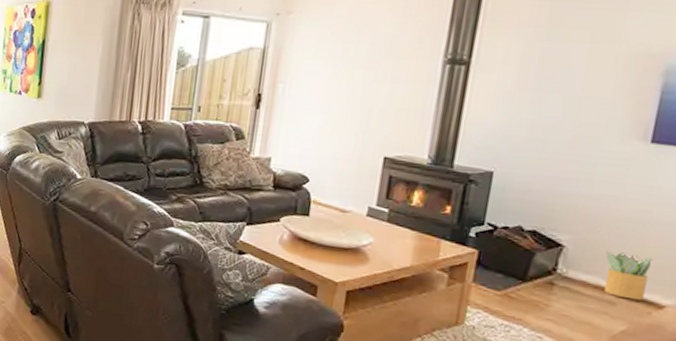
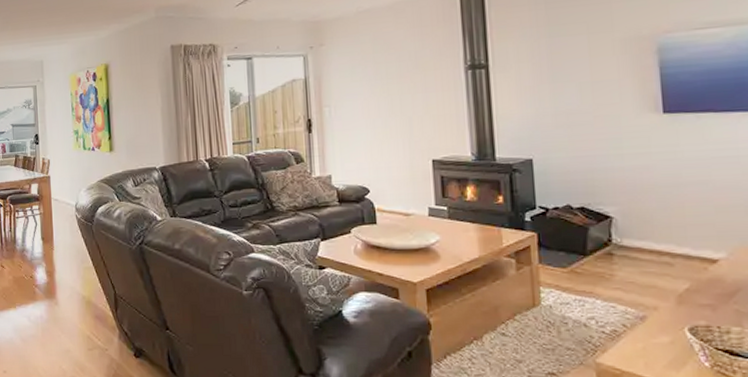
potted plant: present [604,250,653,301] -> none [651,215,696,258]

